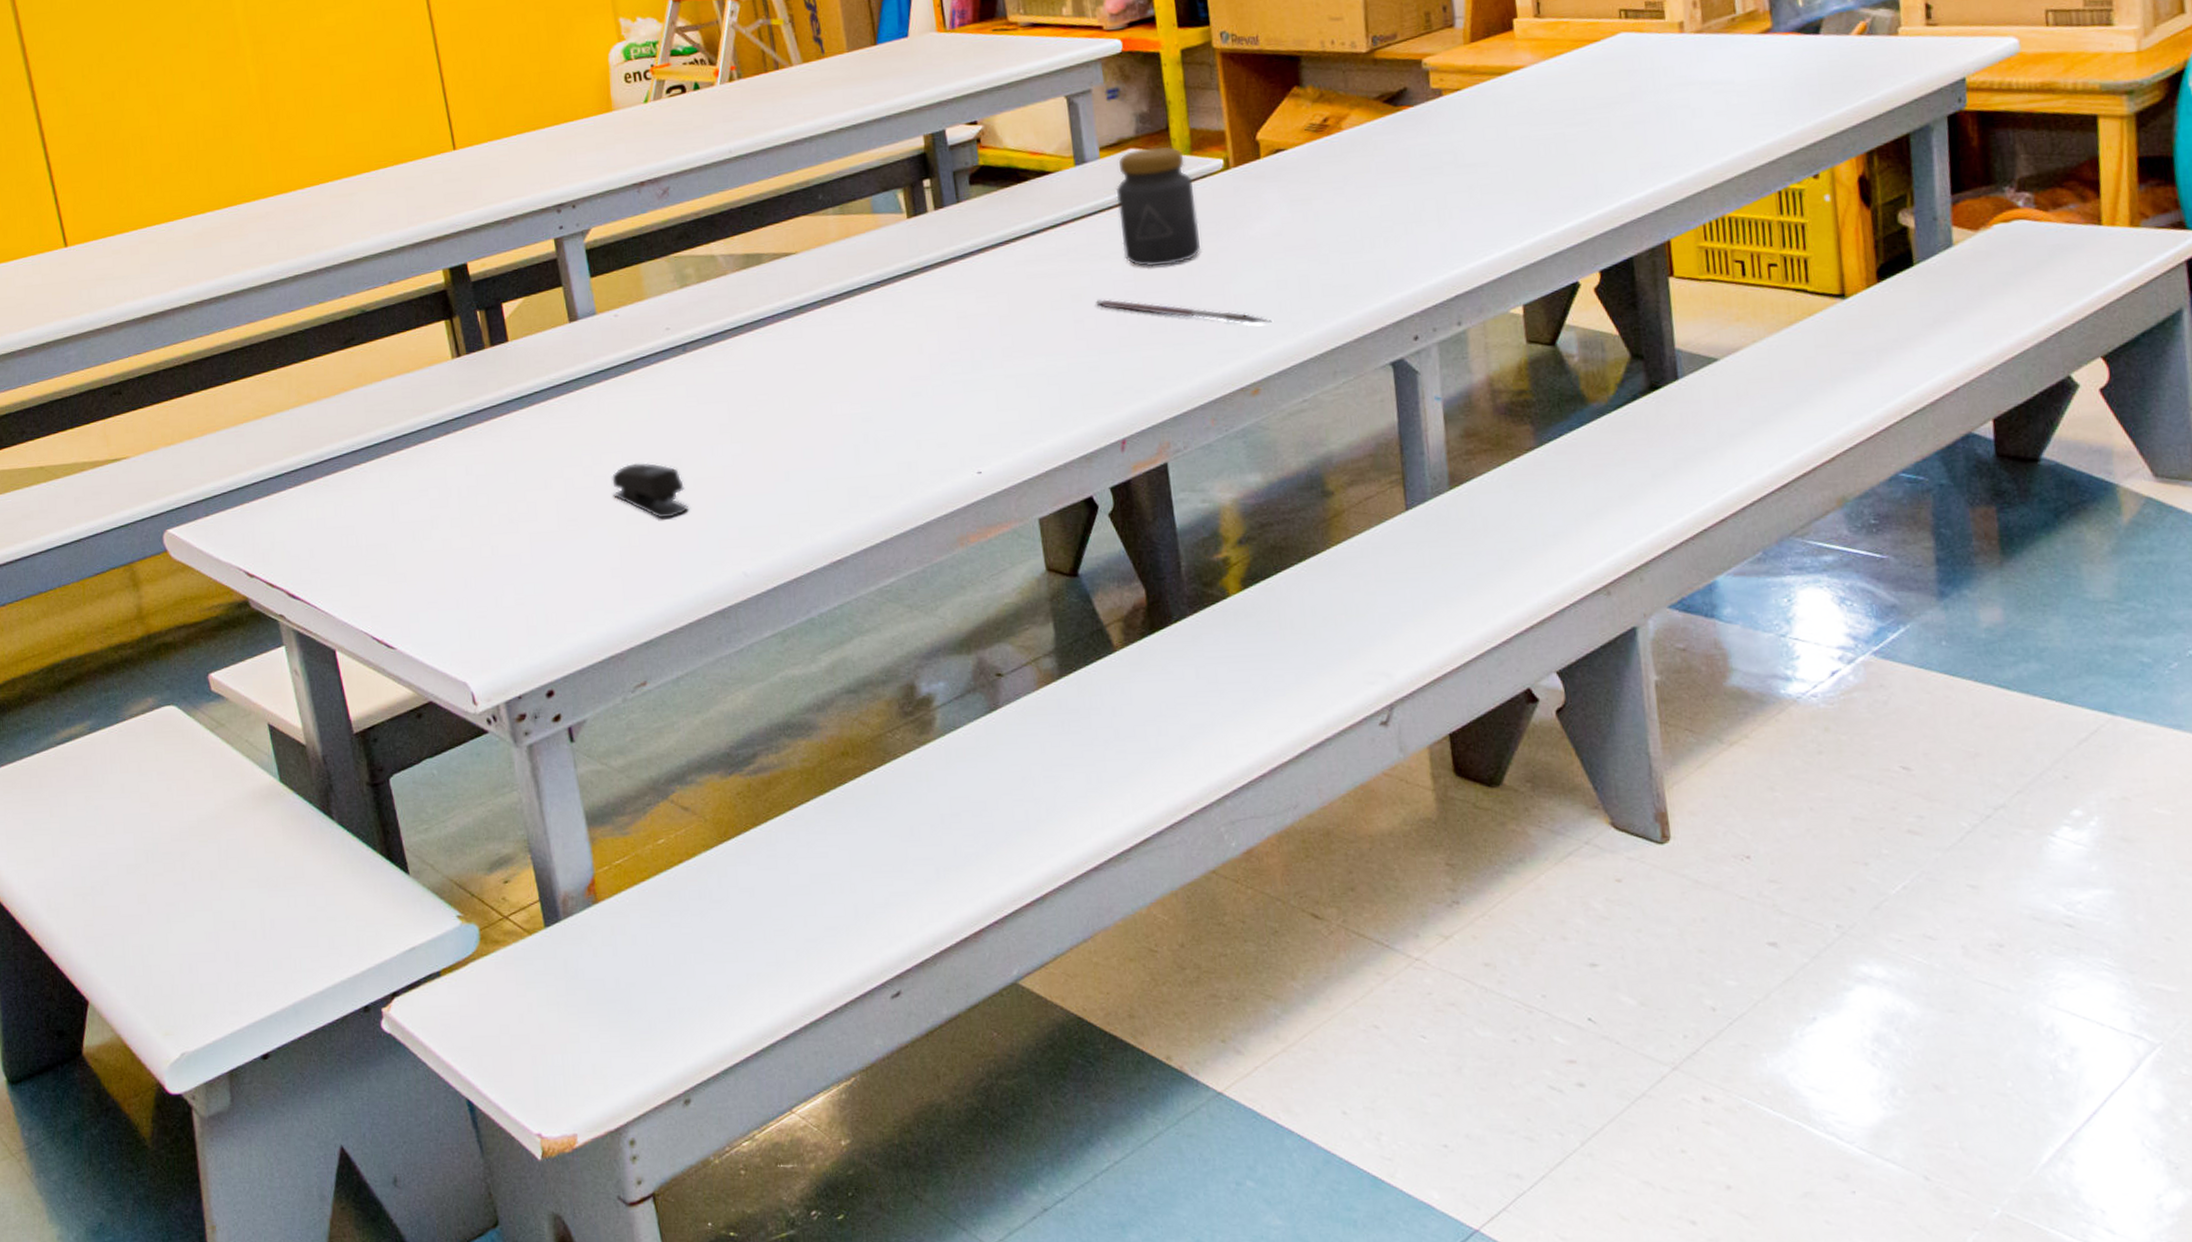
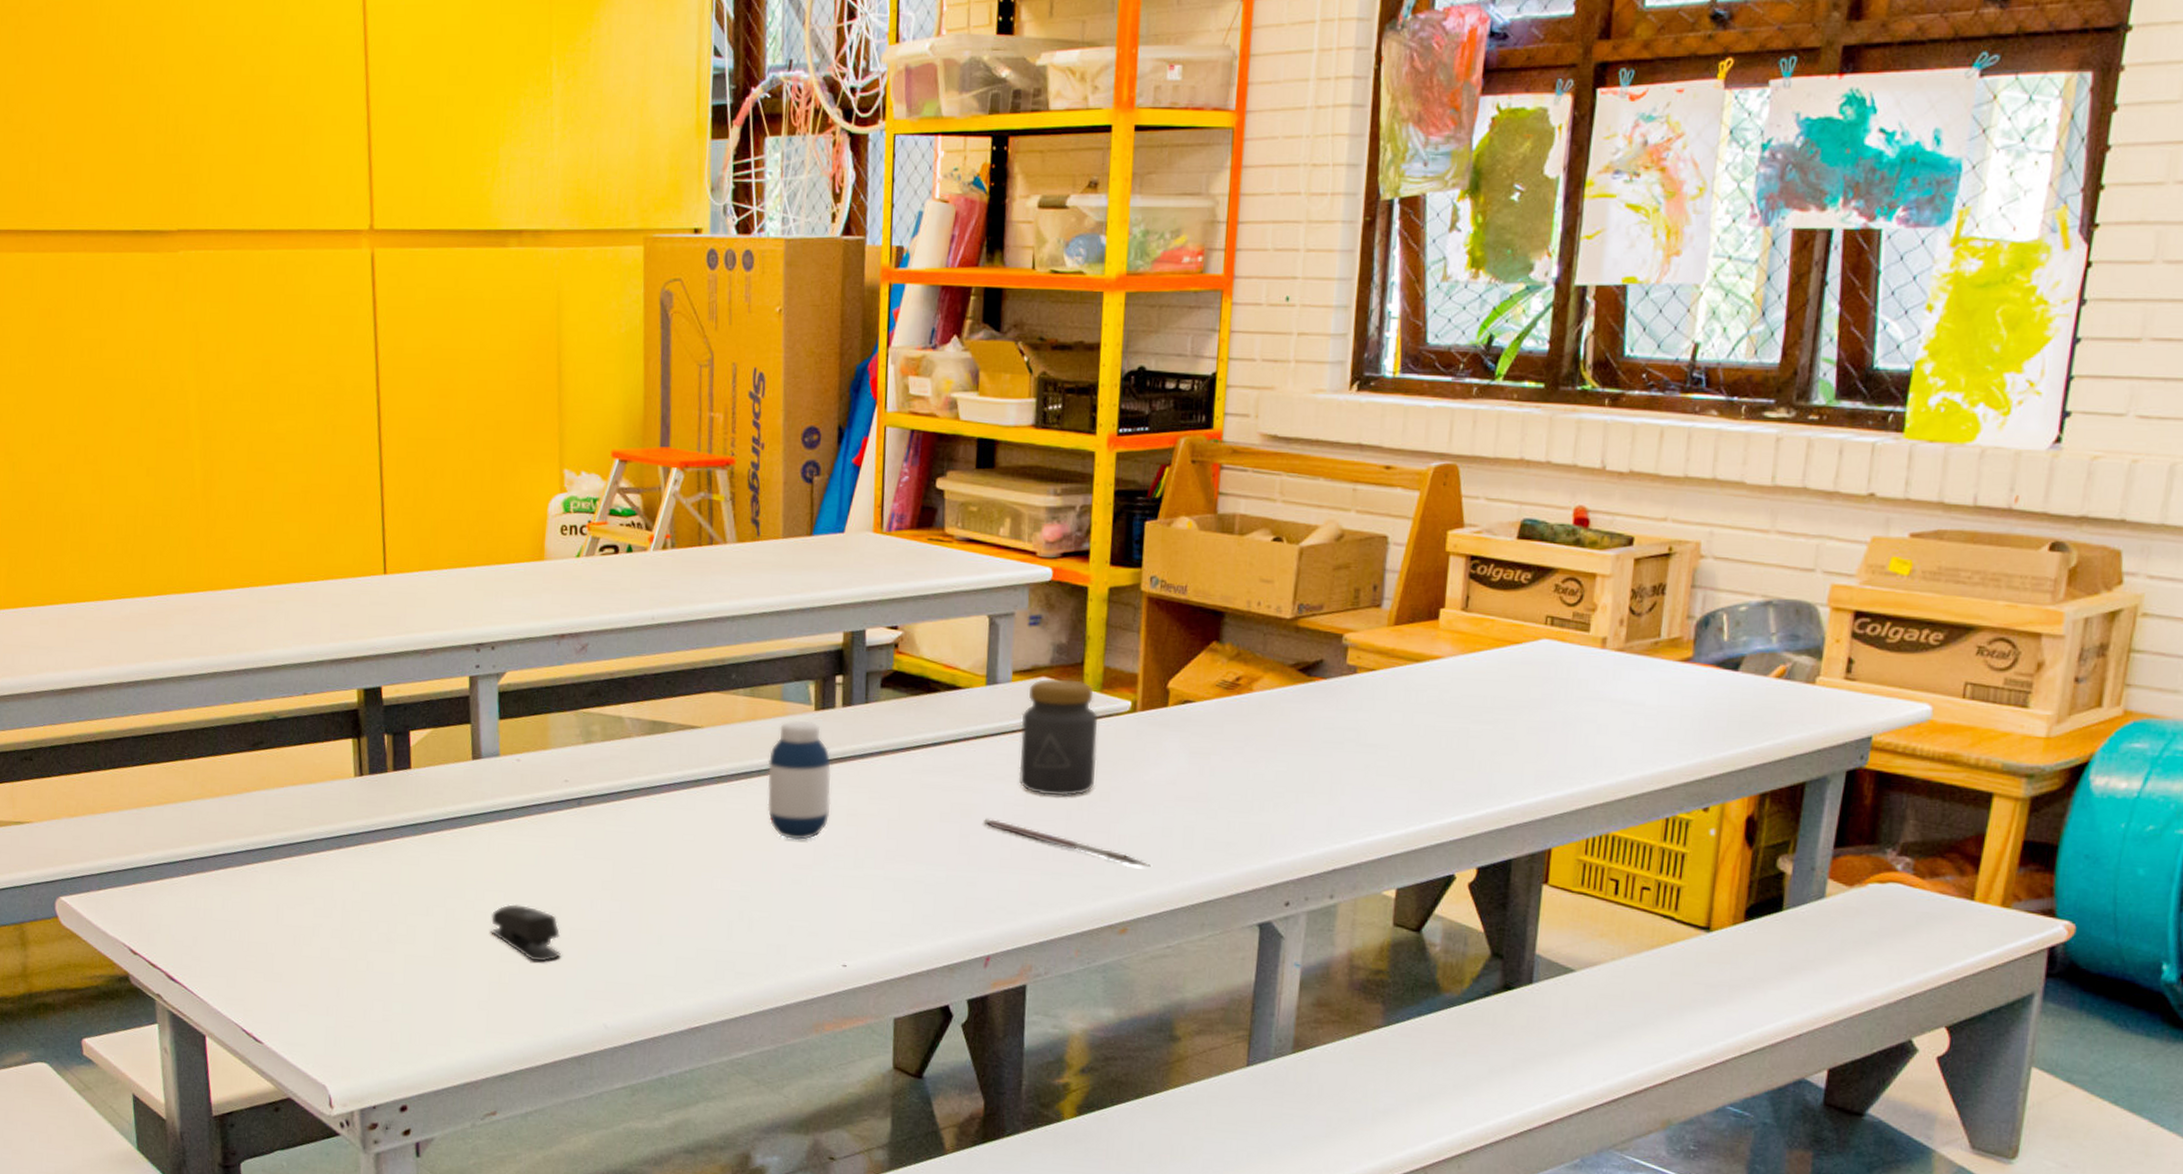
medicine bottle: none [868,229,940,352] -> present [767,720,831,840]

